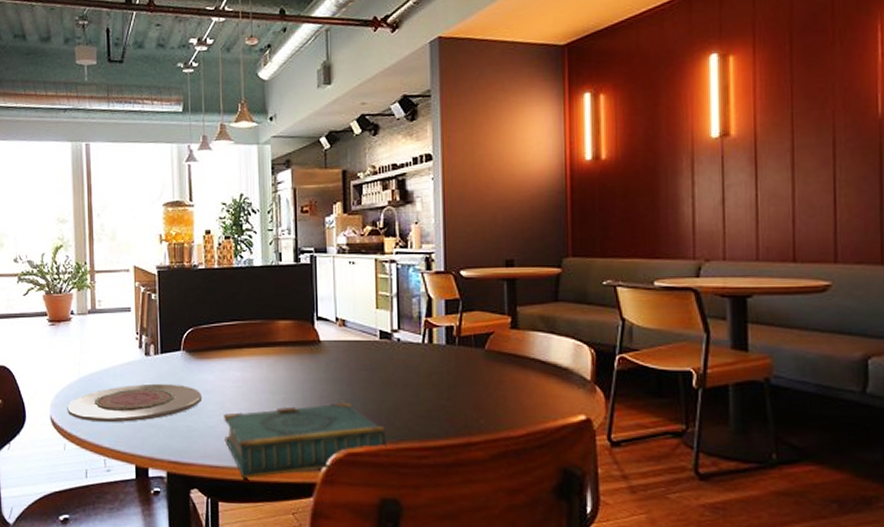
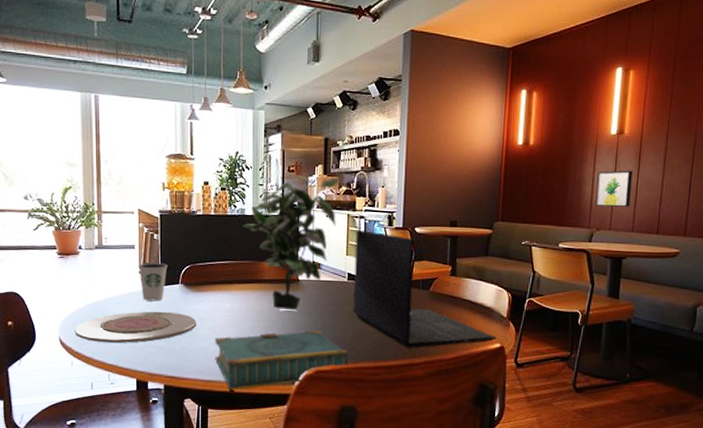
dixie cup: none [134,327,167,372] -> present [137,262,168,302]
potted plant: none [251,216,363,378] -> present [242,175,340,310]
laptop: none [386,277,580,423] -> present [353,230,497,348]
wall art: none [699,181,749,230] -> present [595,170,633,207]

